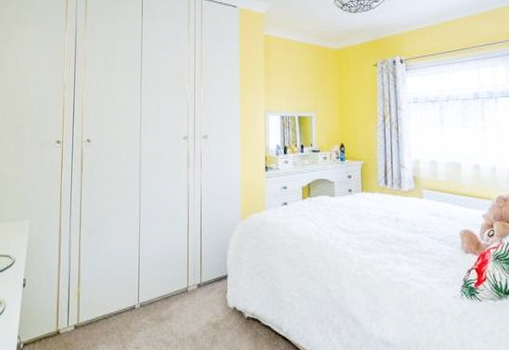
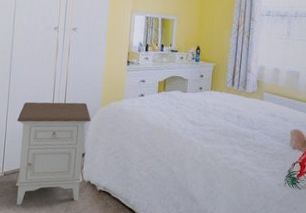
nightstand: none [150,217,231,342] -> present [16,102,91,206]

